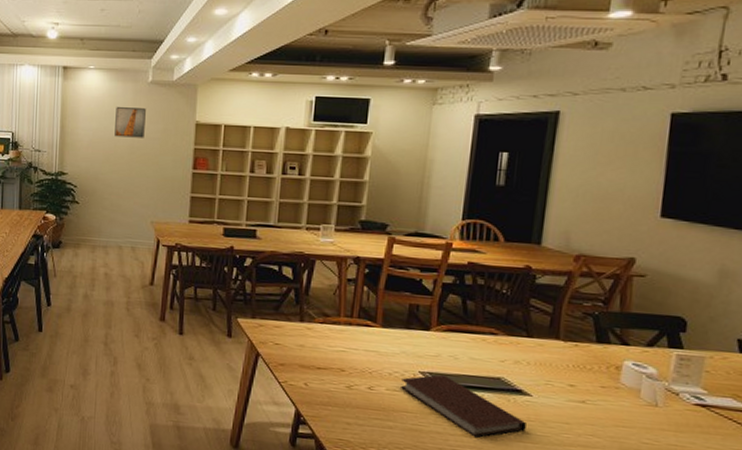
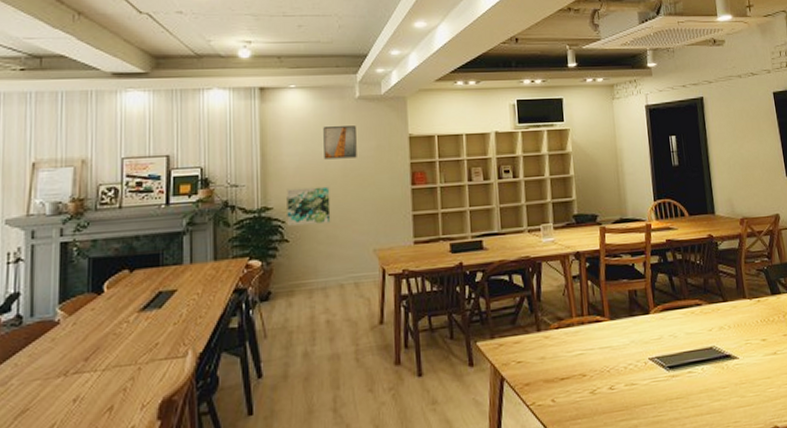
wall art: none [78,159,117,193] -> present [286,186,331,226]
notebook: present [399,374,526,439] -> none [635,356,741,415]

